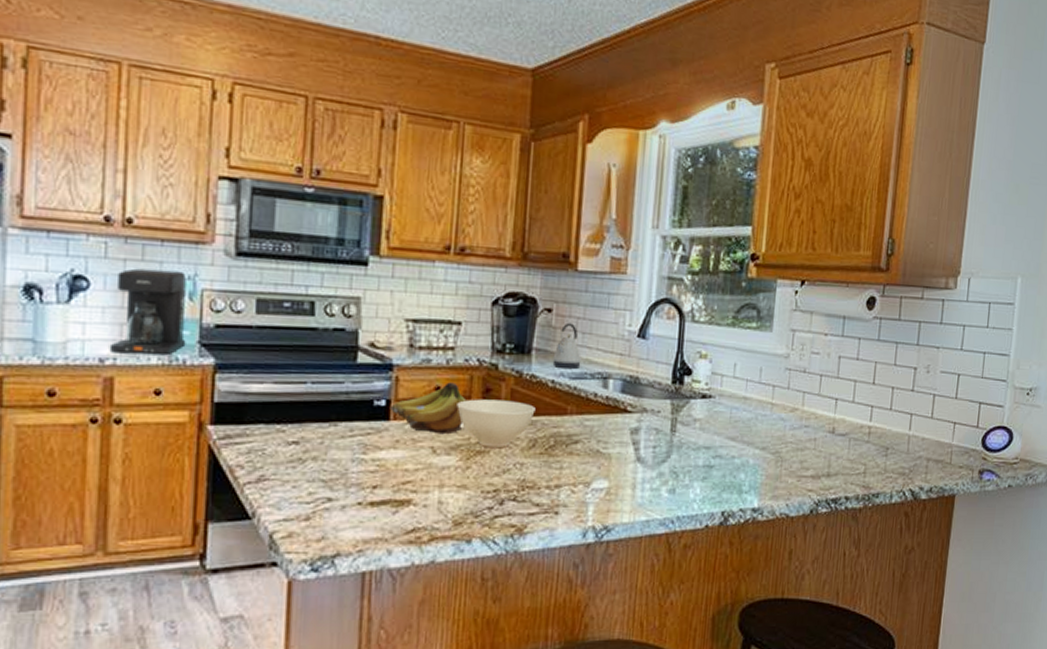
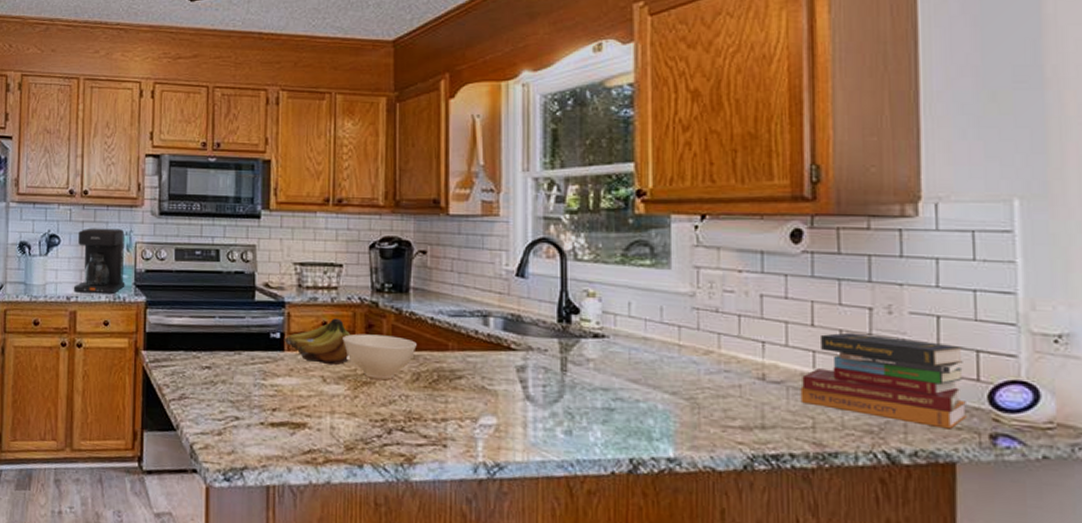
kettle: present [552,322,581,370] -> none [430,263,459,308]
books: none [858,389,971,468] -> present [800,332,968,430]

